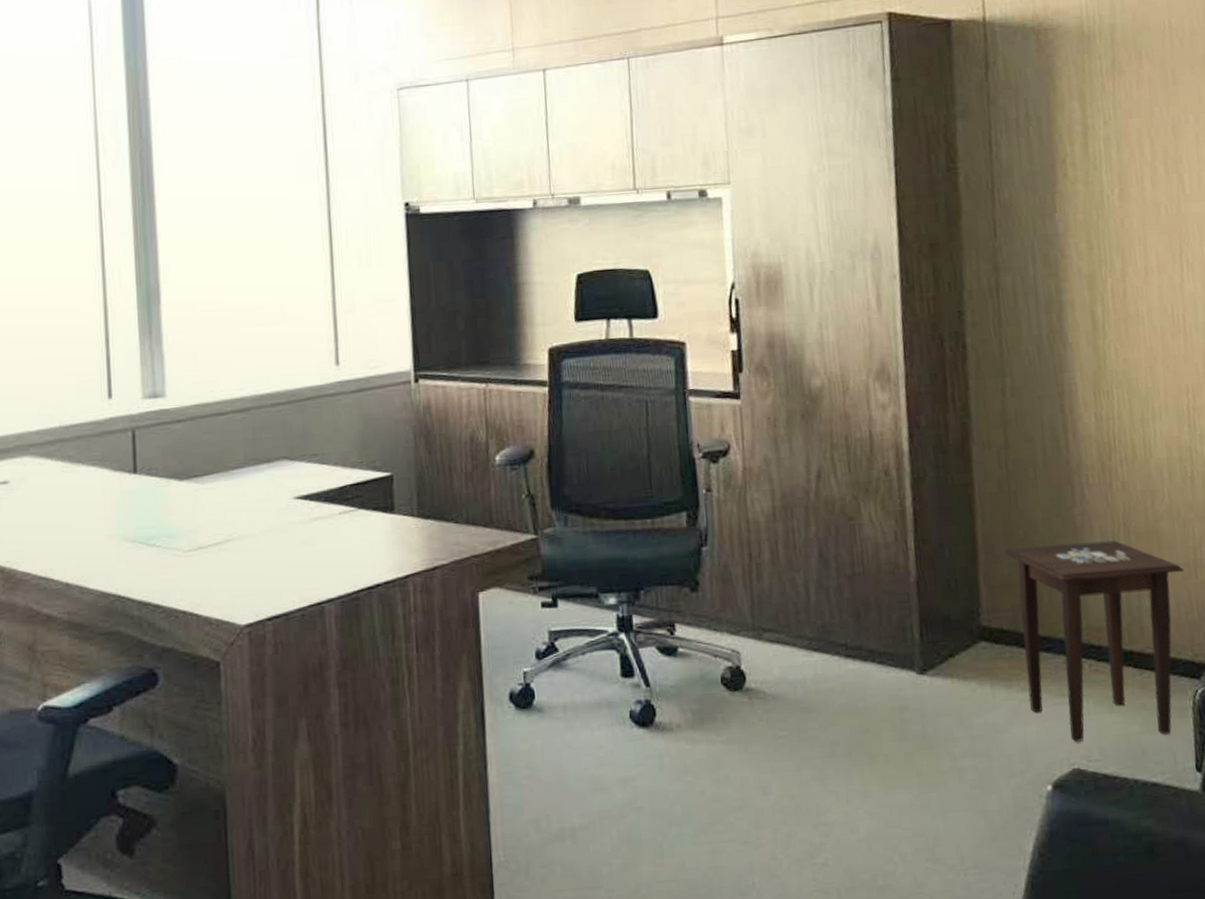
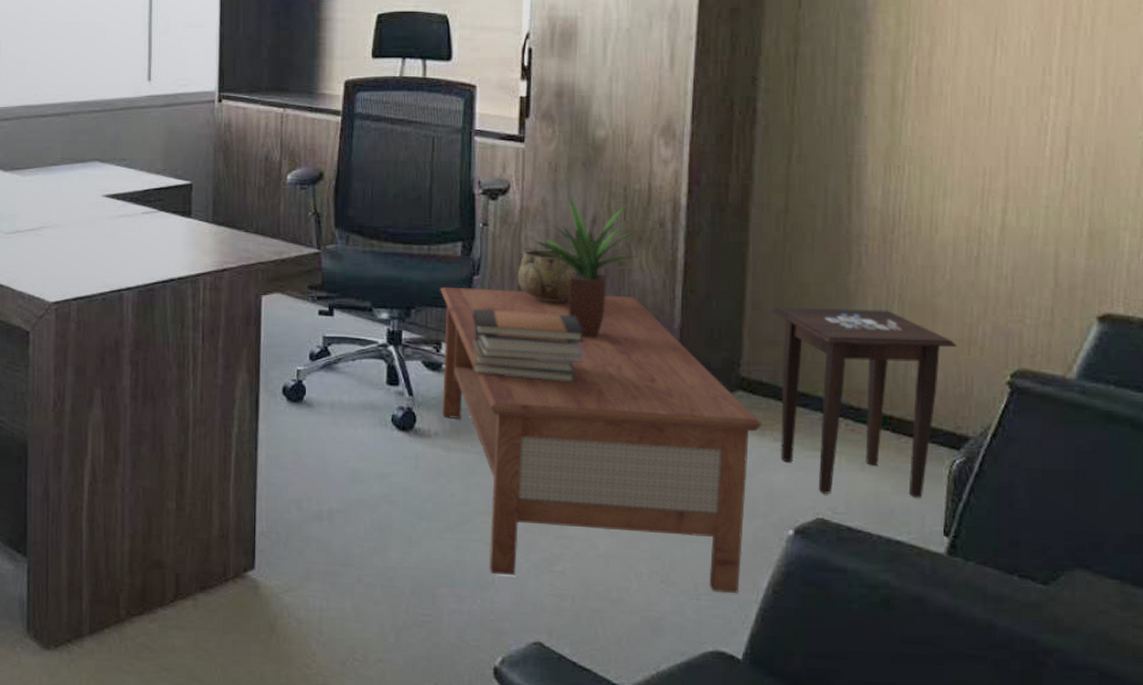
coffee table: none [668,553,1009,877] -> present [440,286,763,594]
book stack: none [704,579,824,654] -> present [473,308,584,383]
decorative bowl: none [746,510,807,567] -> present [517,249,576,302]
potted plant: none [751,452,869,602] -> present [524,197,640,338]

